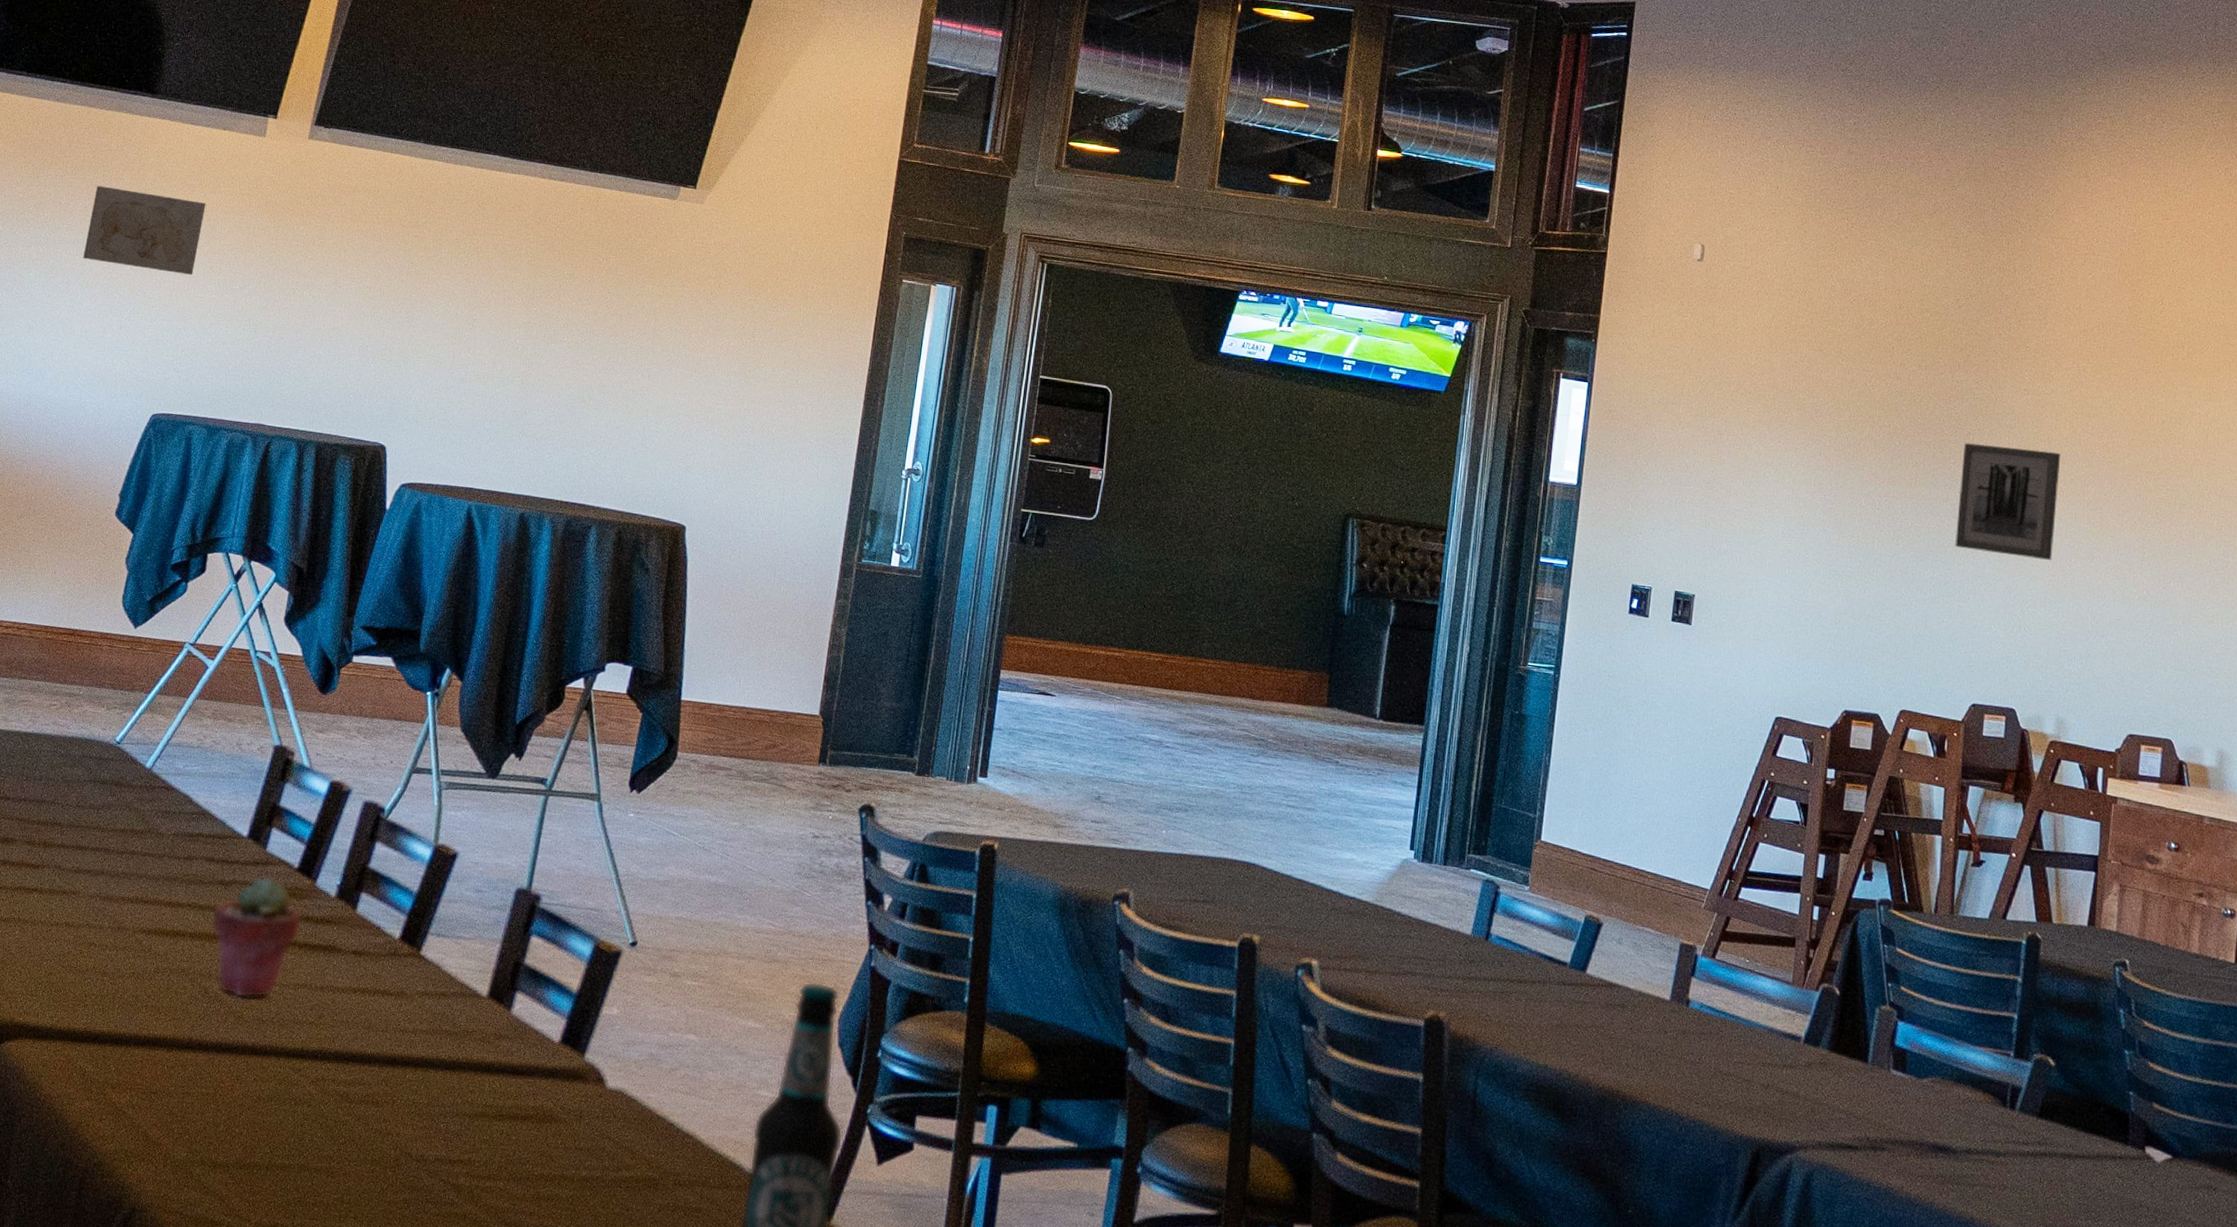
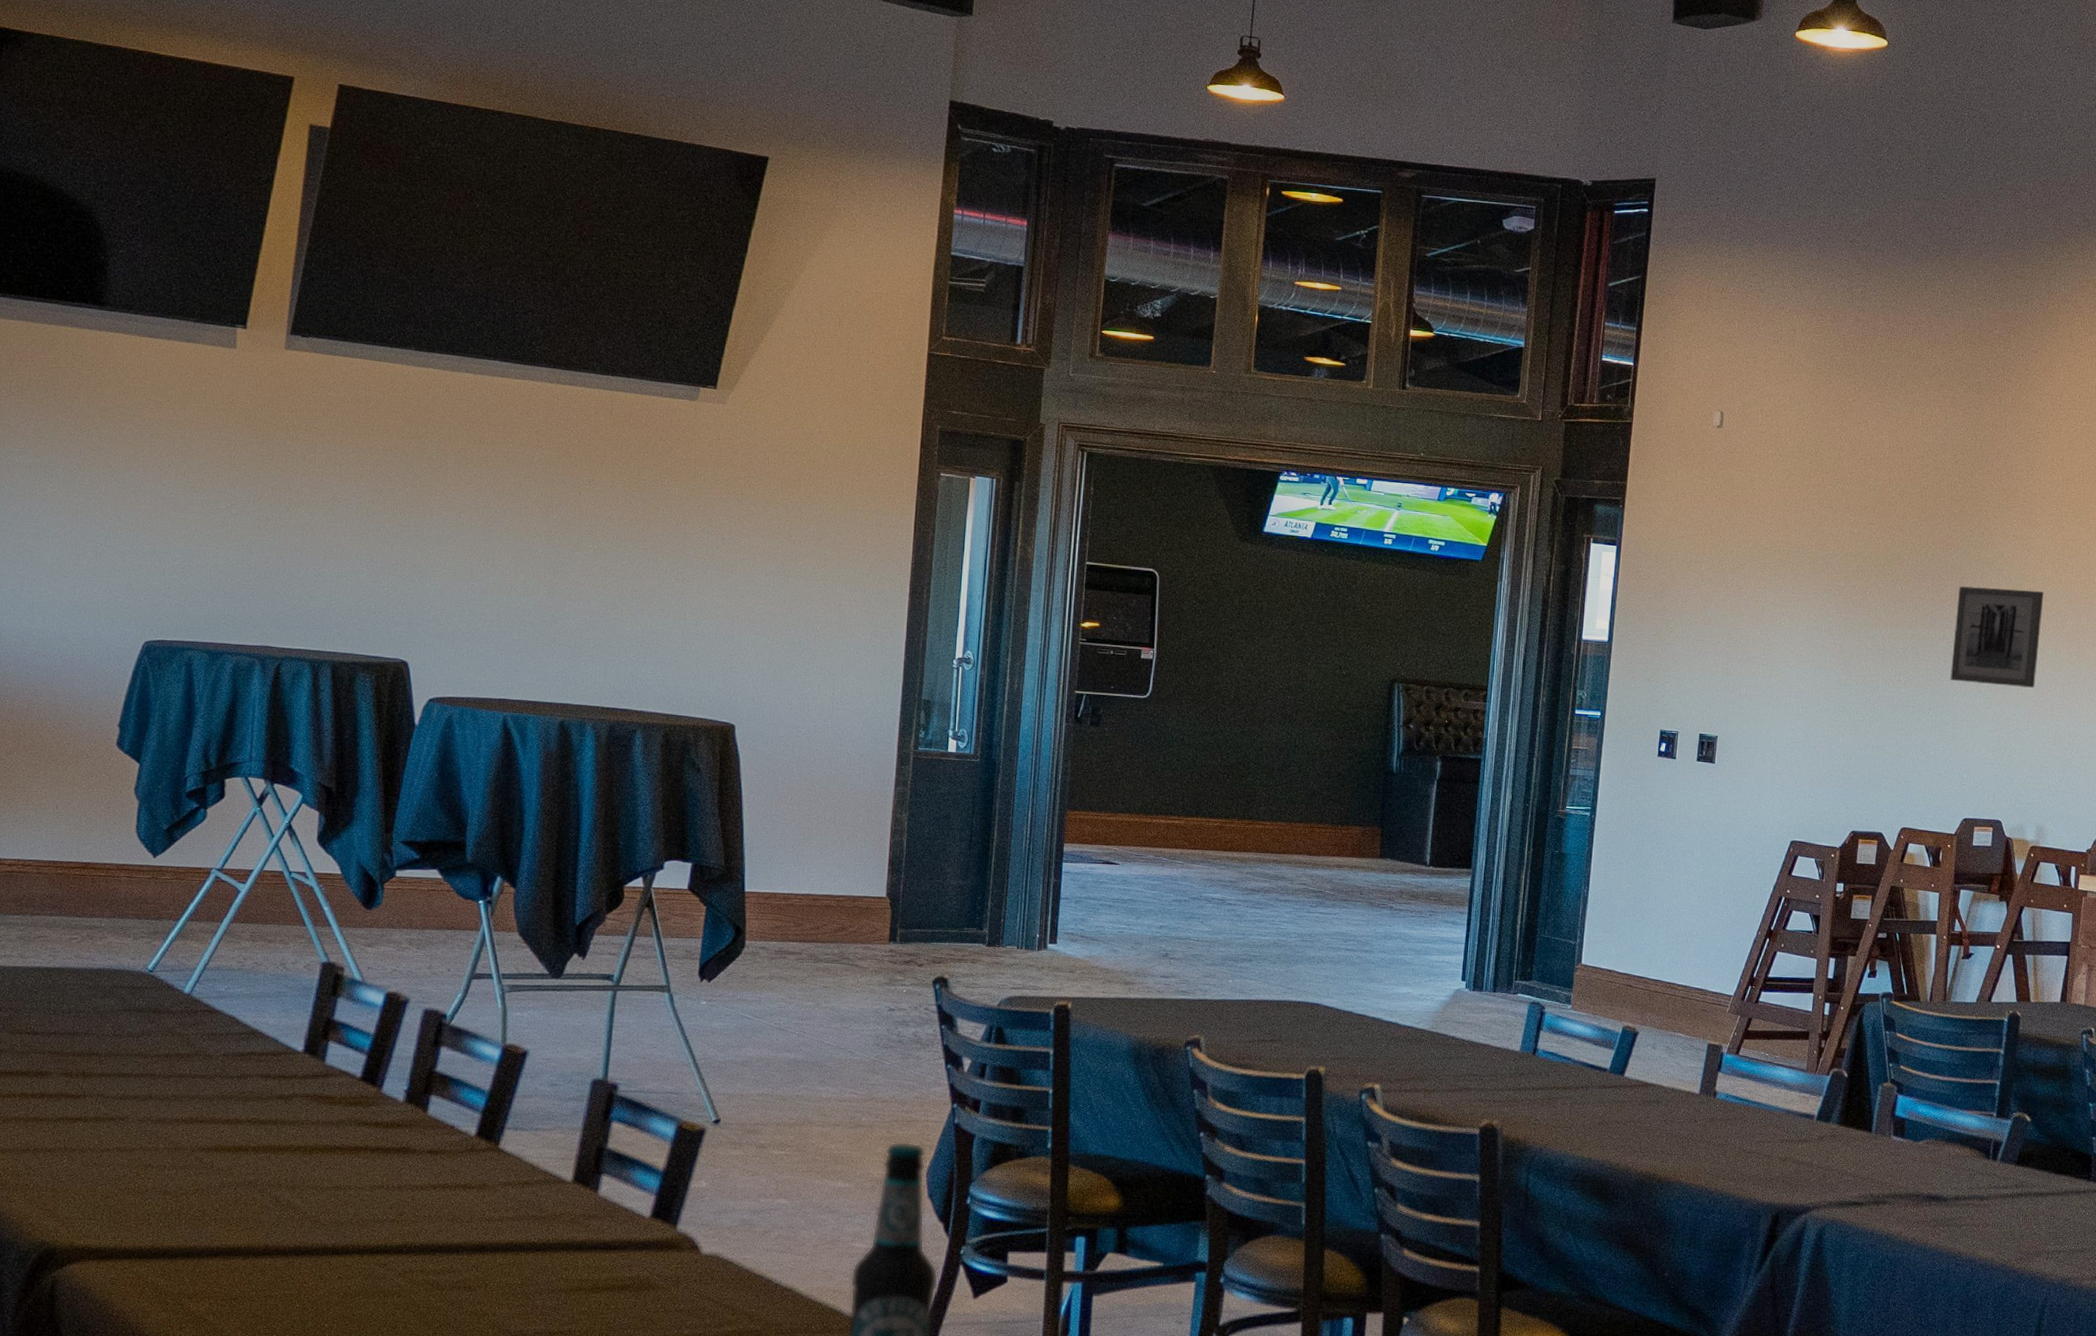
wall art: present [83,185,206,275] -> none [43,405,177,496]
potted succulent: present [212,876,302,999] -> none [275,1087,370,1204]

